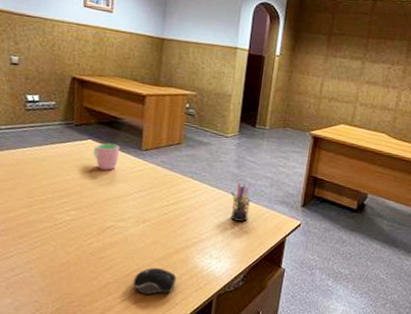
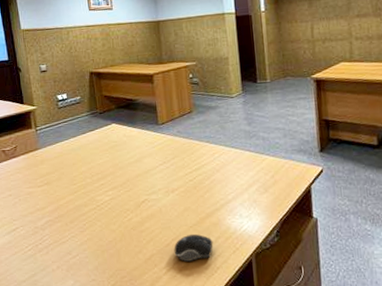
cup: present [93,143,120,171] -> none [117,123,140,149]
pen holder: present [230,182,250,222] -> none [247,138,269,177]

